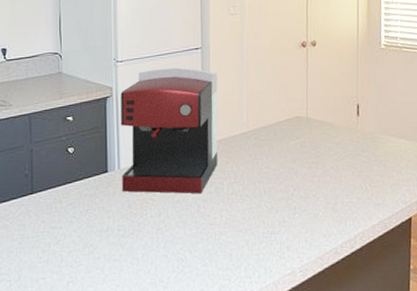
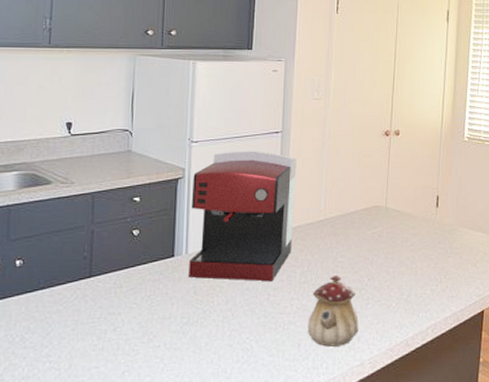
teapot: none [237,185,287,256] -> present [307,274,359,347]

